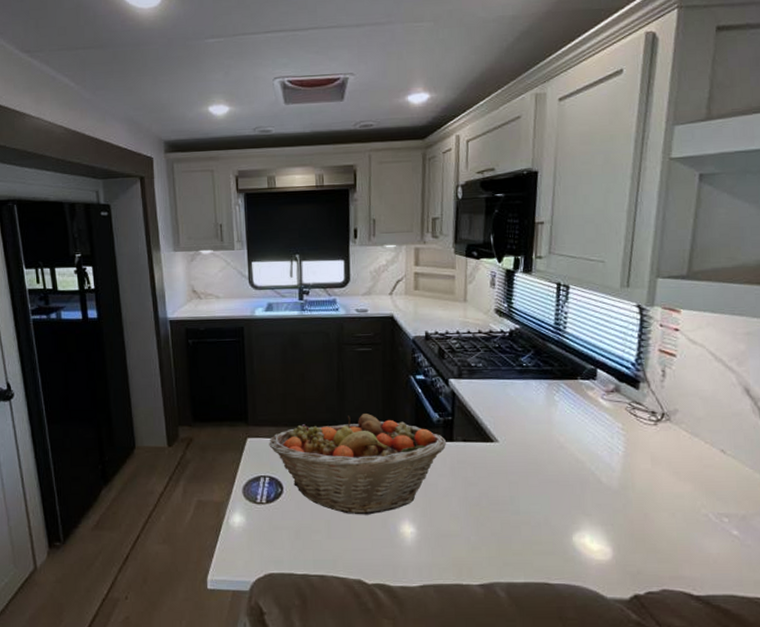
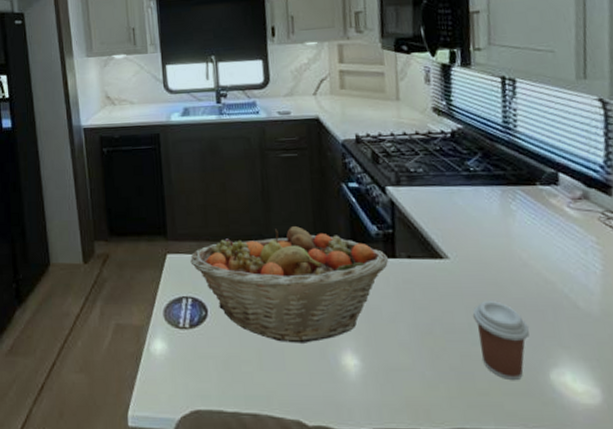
coffee cup: none [514,477,560,543] -> present [472,301,530,381]

